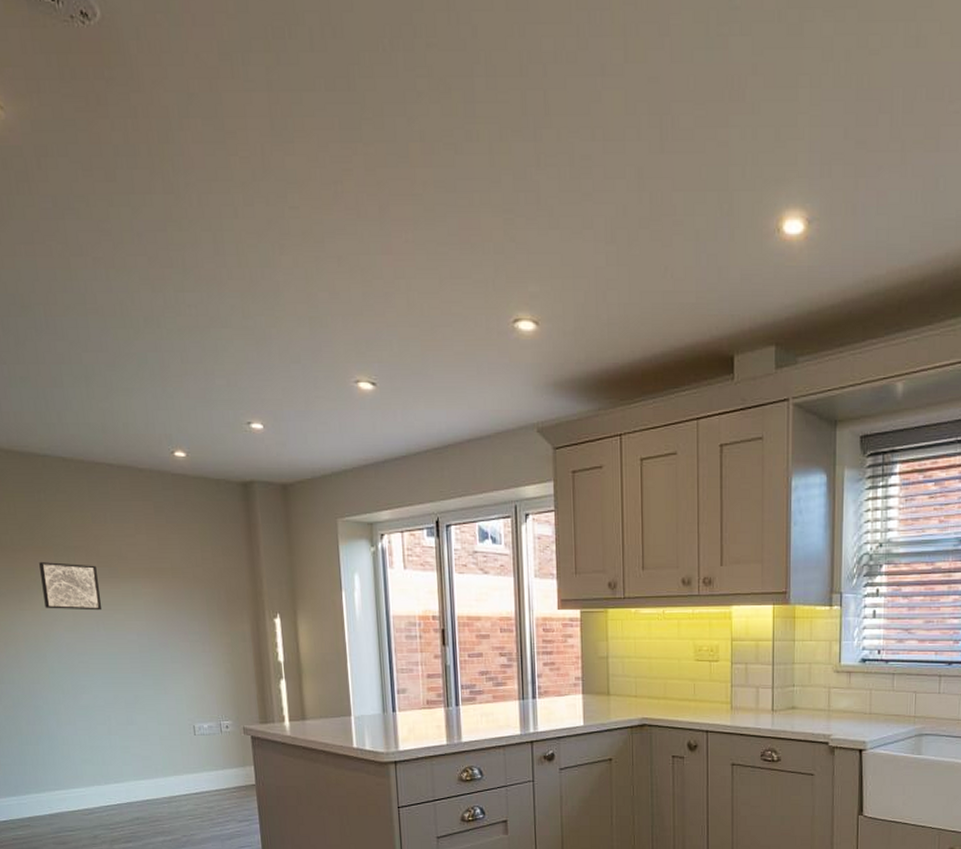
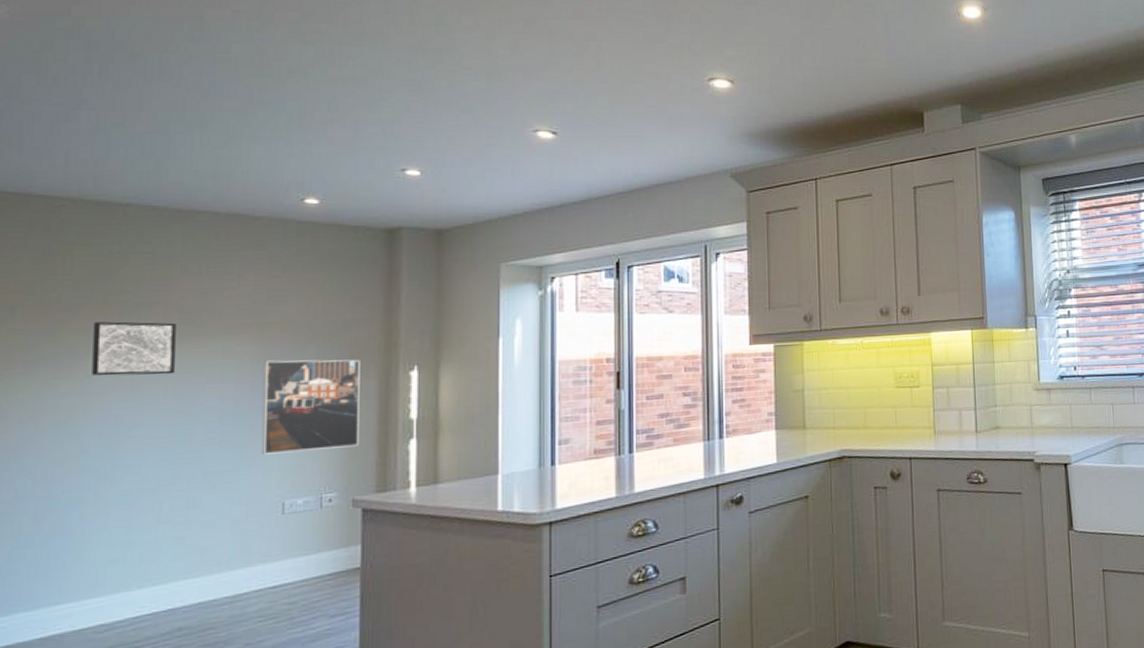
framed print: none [163,602,242,684] -> present [261,359,360,455]

